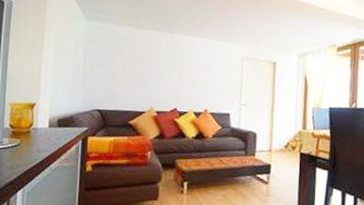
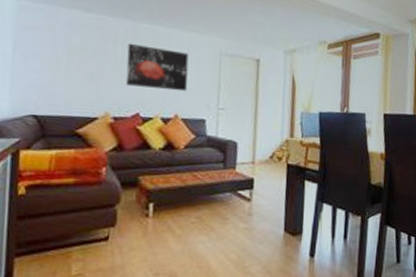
wall art: none [166,51,217,90] -> present [125,43,189,92]

